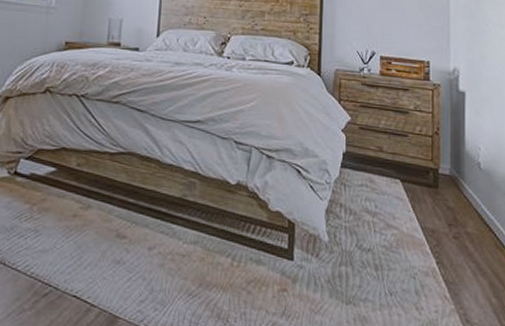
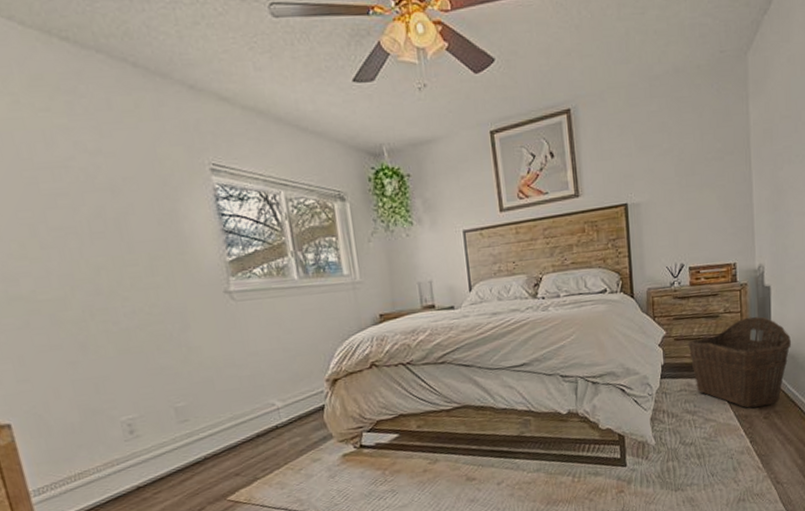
wicker basket: none [373,120,486,224] -> present [687,316,791,408]

